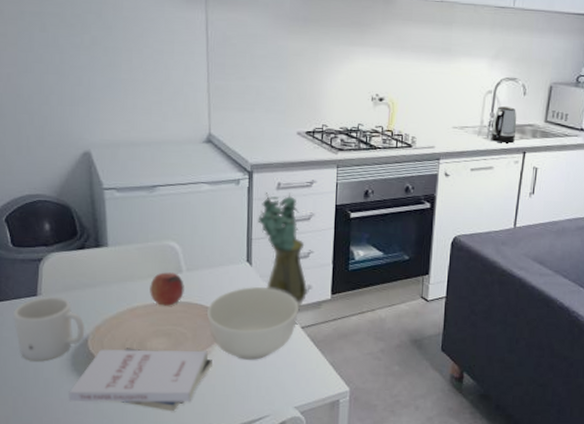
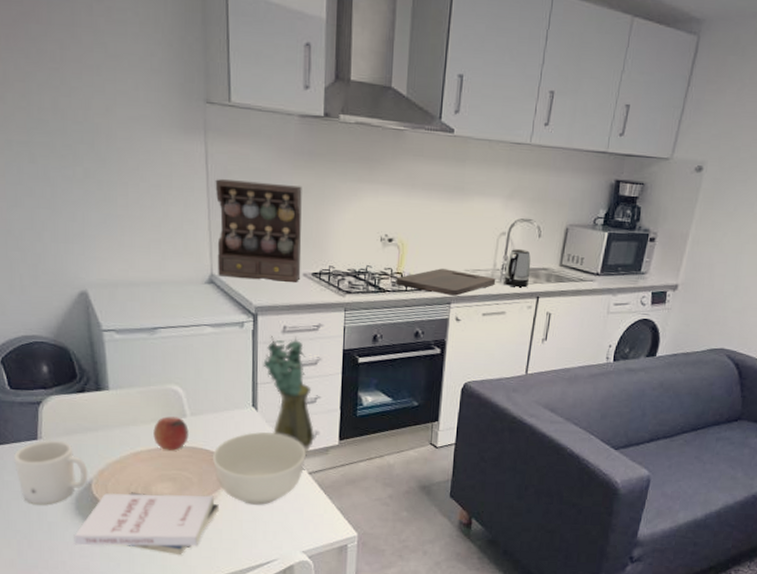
spice rack: none [214,43,297,141] -> present [215,178,302,282]
cutting board: none [386,126,484,152] -> present [396,268,496,296]

